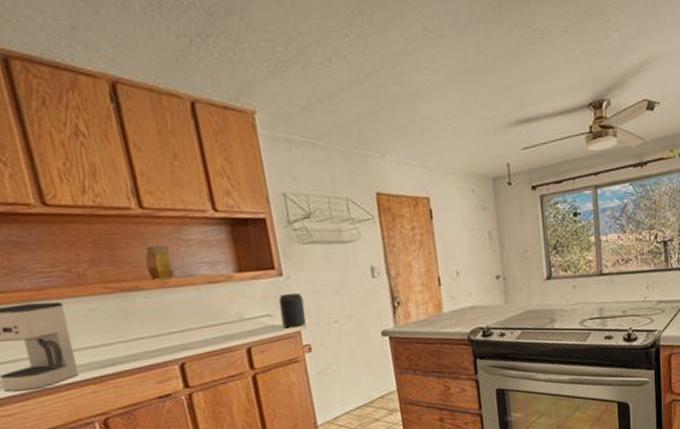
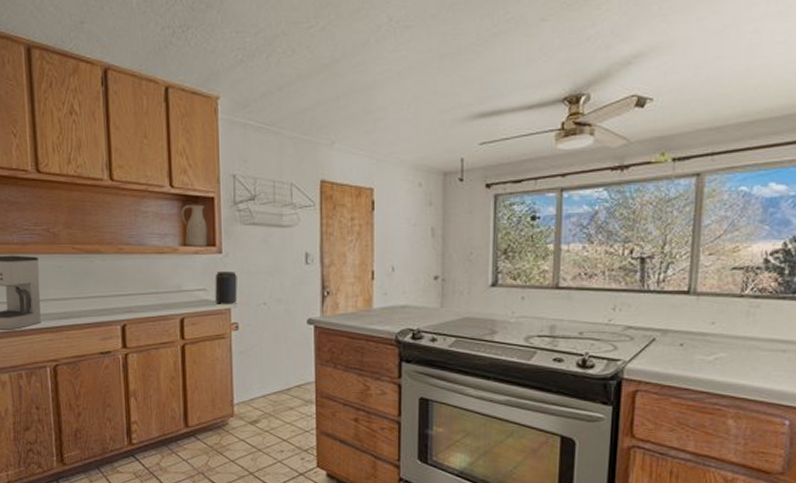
jar: present [145,245,175,280] -> none [108,214,131,246]
ceramic pitcher: none [230,227,266,272] -> present [180,204,208,248]

